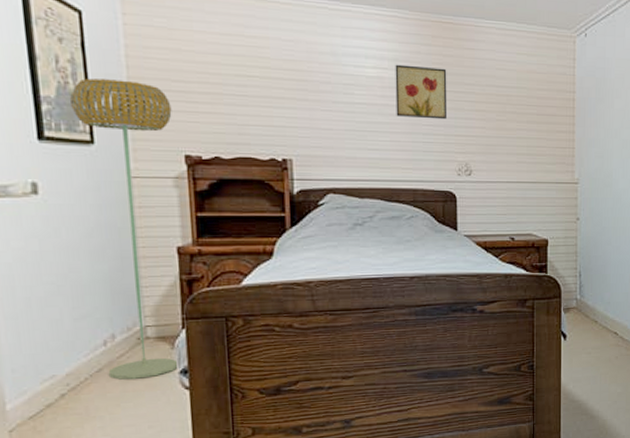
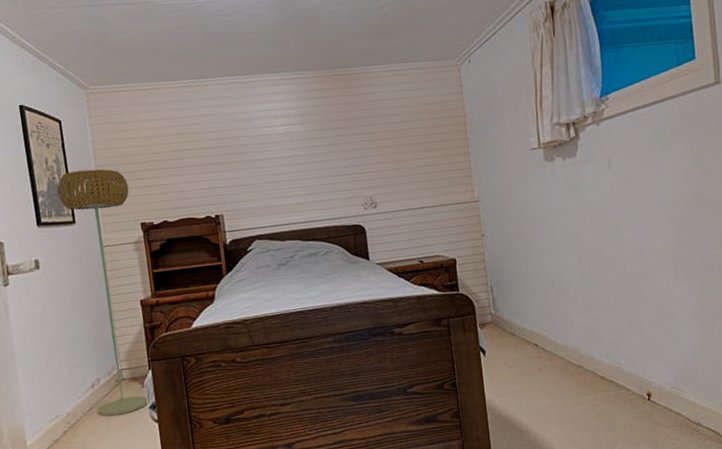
wall art: present [395,64,448,120] -> none [300,115,350,164]

